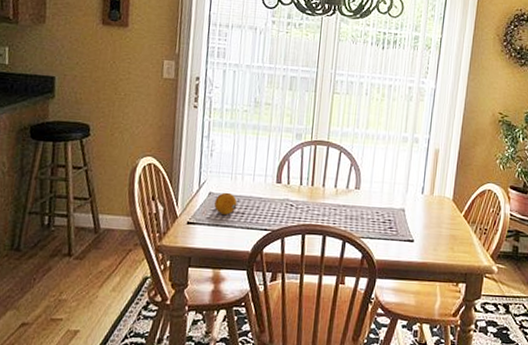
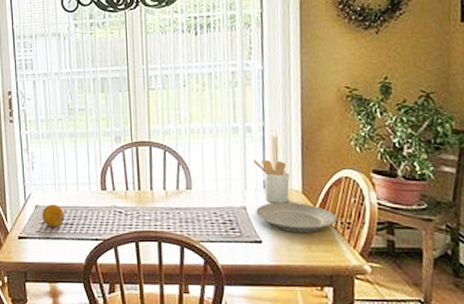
plate: none [412,207,477,236] -> present [256,202,337,234]
utensil holder: none [416,167,445,208] -> present [253,159,290,203]

